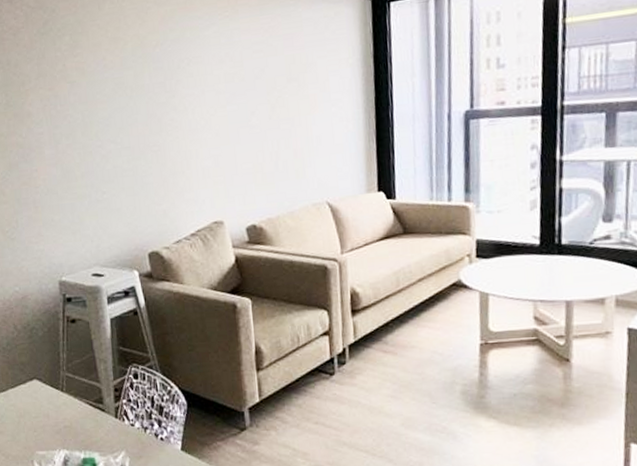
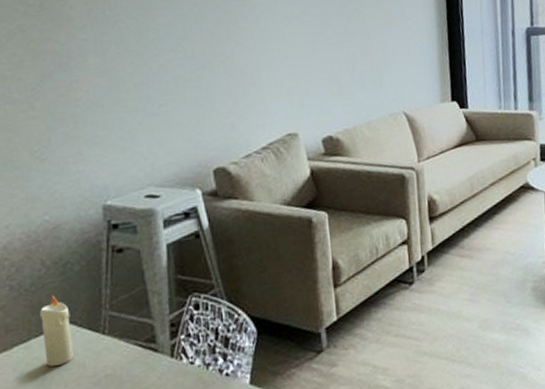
candle: none [14,354,40,413] -> present [40,294,73,367]

